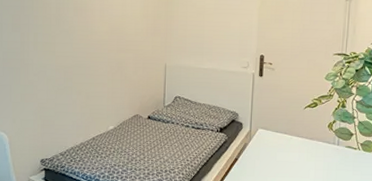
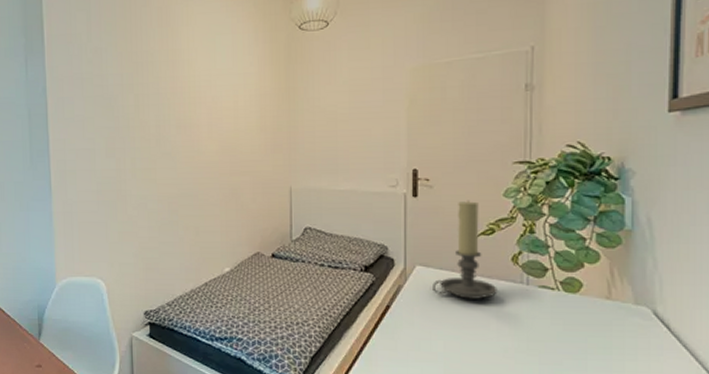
candle holder: none [270,80,317,155] -> present [433,200,497,299]

